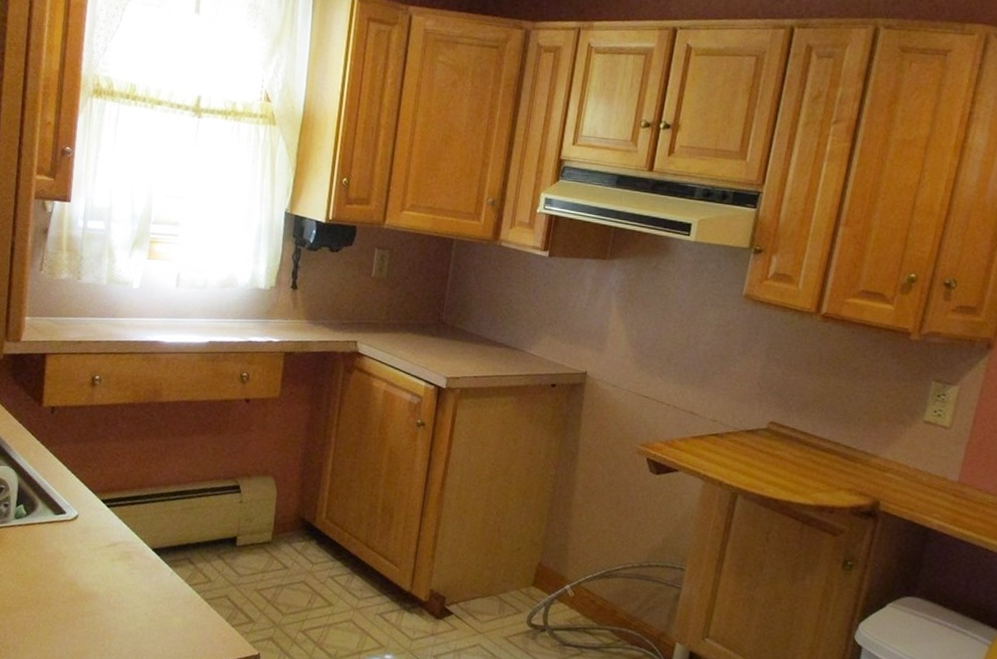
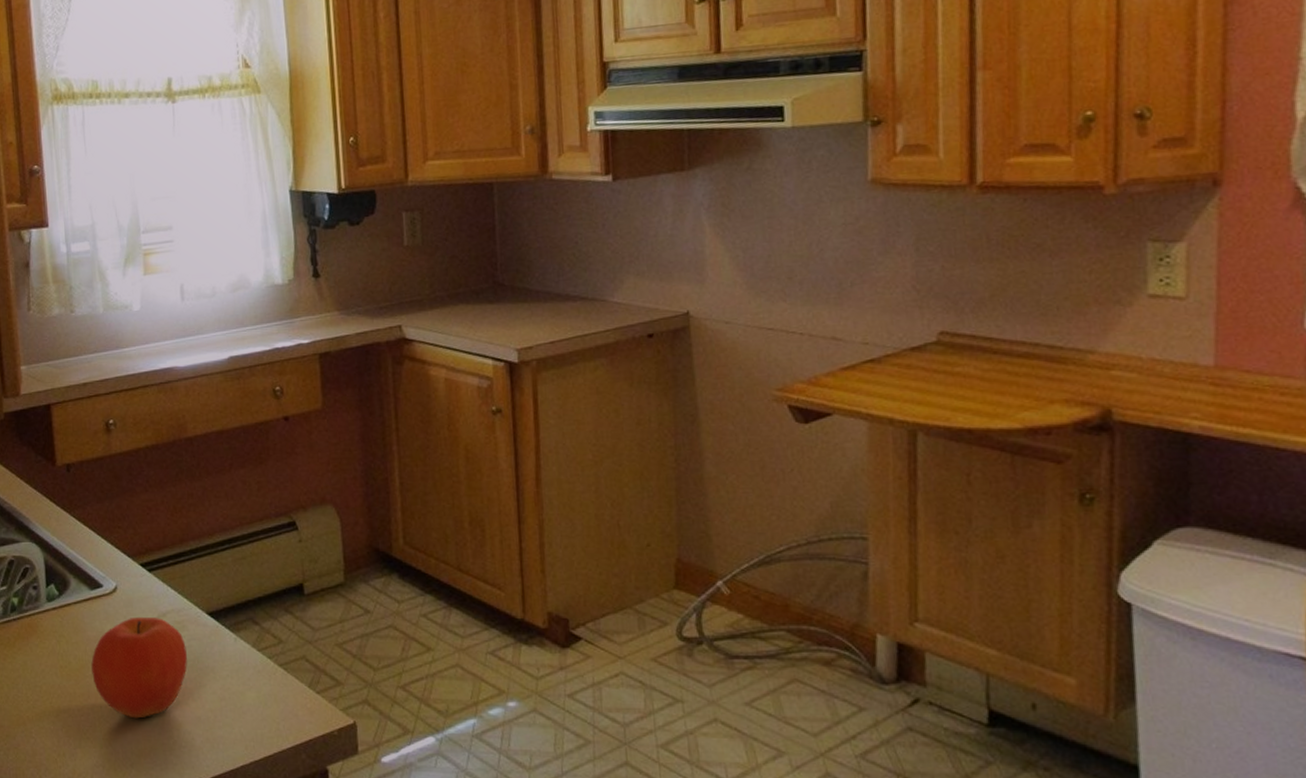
fruit: none [43,543,129,626] -> present [91,616,187,719]

